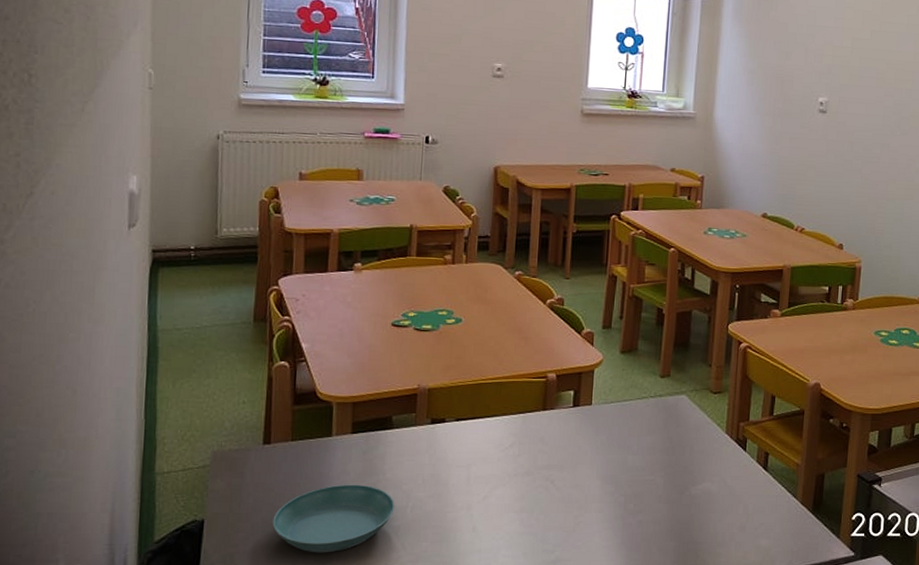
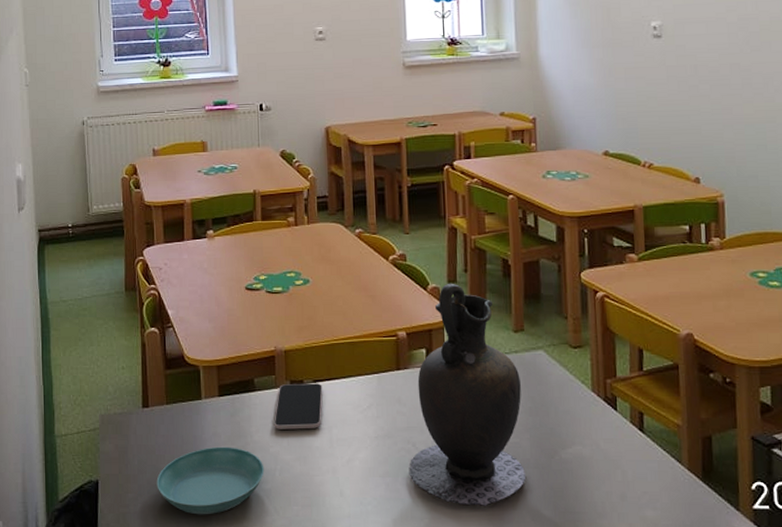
smartphone: none [409,421,465,467] -> present [274,383,323,430]
pitcher: none [544,328,662,539] -> present [409,283,525,506]

